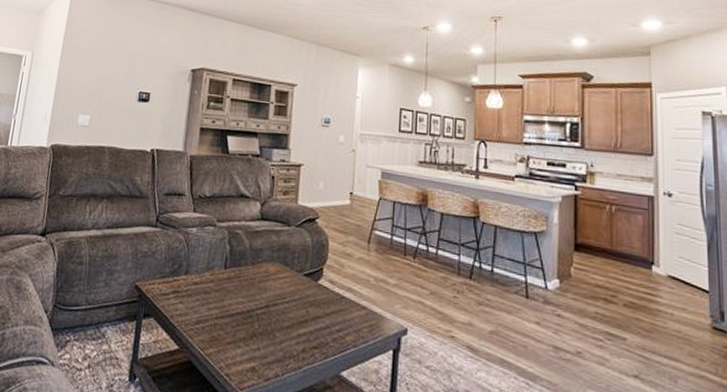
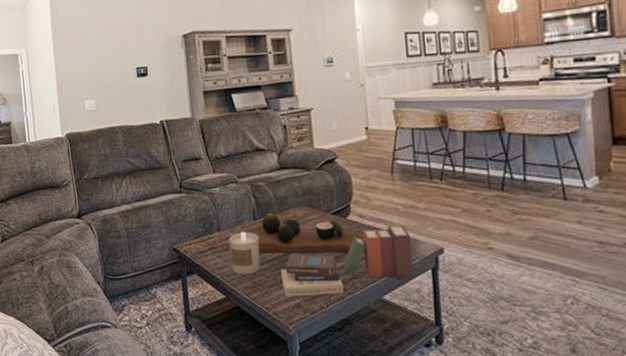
candle: none [192,279,227,328] -> present [228,232,261,275]
decorative tray: none [215,264,349,319] -> present [247,213,381,254]
books: none [240,310,303,363] -> present [281,253,344,297]
books: none [305,296,378,359] -> present [343,225,413,281]

